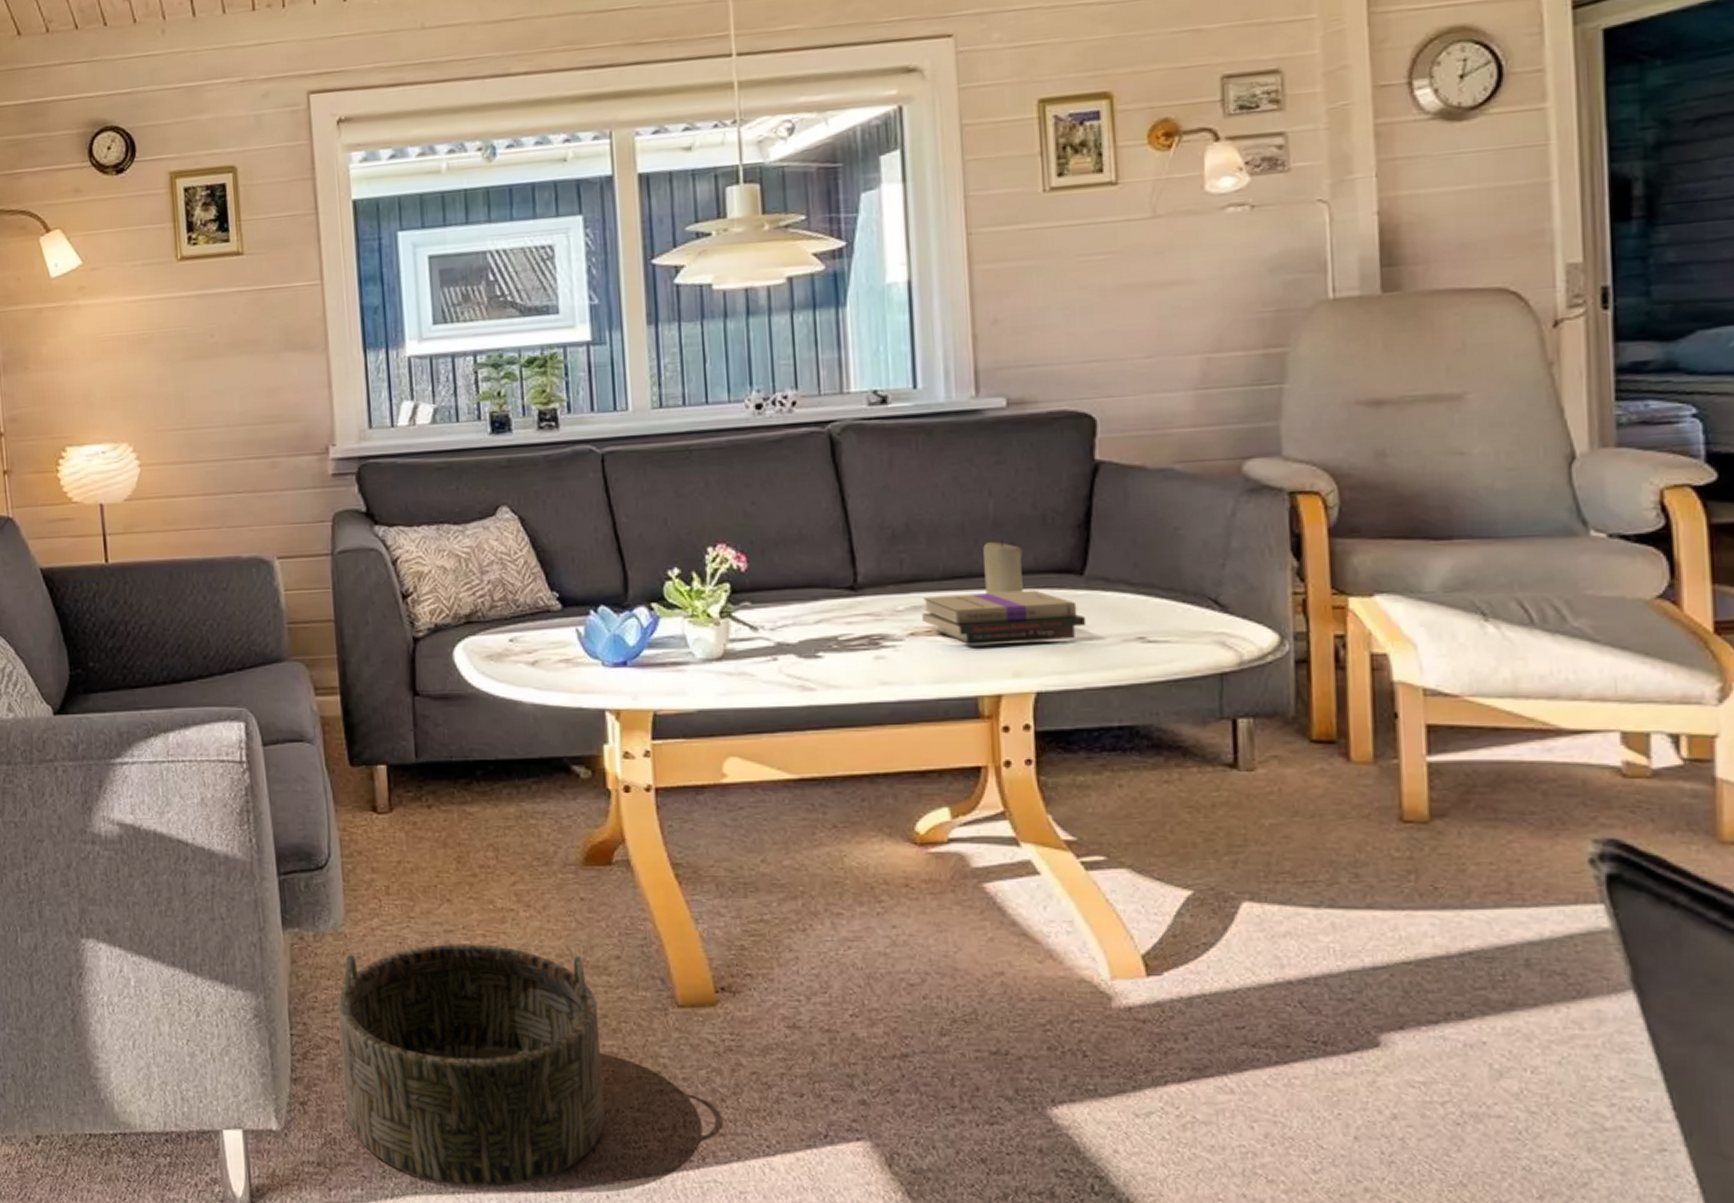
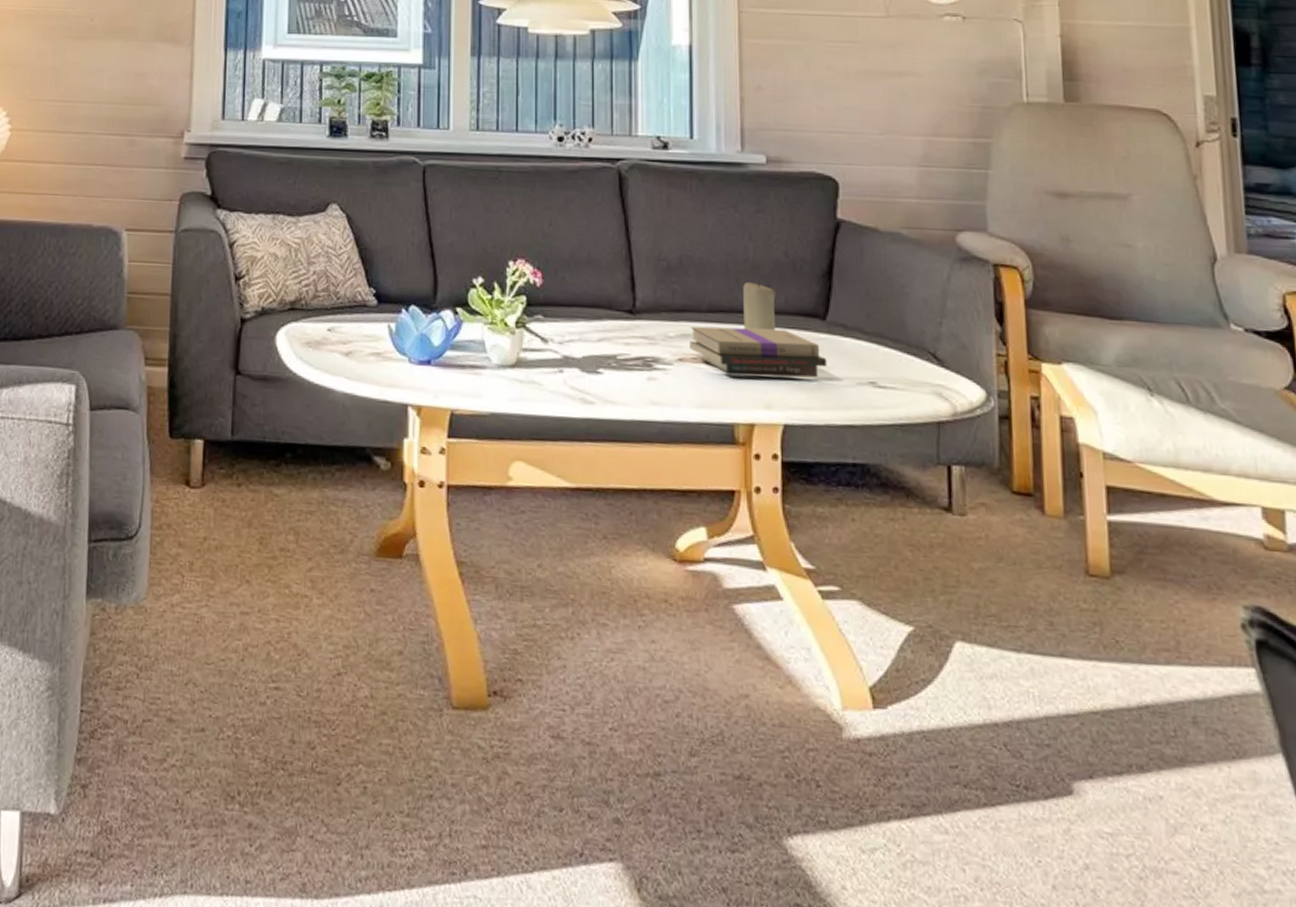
basket: present [338,944,605,1188] -> none [125,626,378,891]

